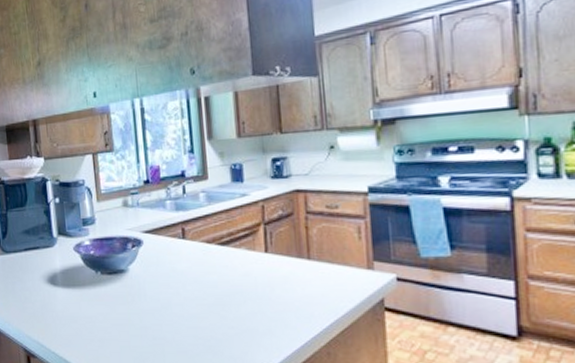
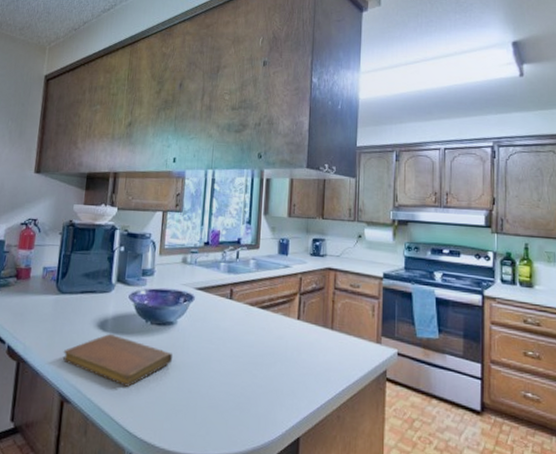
notebook: none [19,288,131,338] -> present [63,334,173,387]

